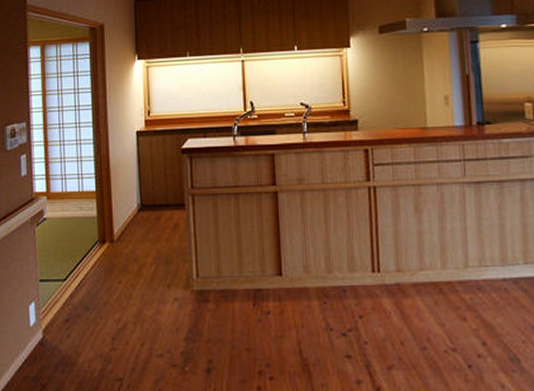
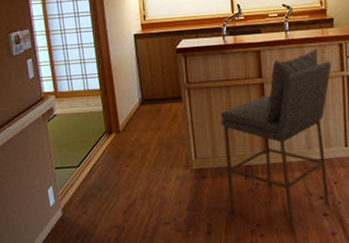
bar stool: none [227,153,356,379] -> present [220,48,332,234]

